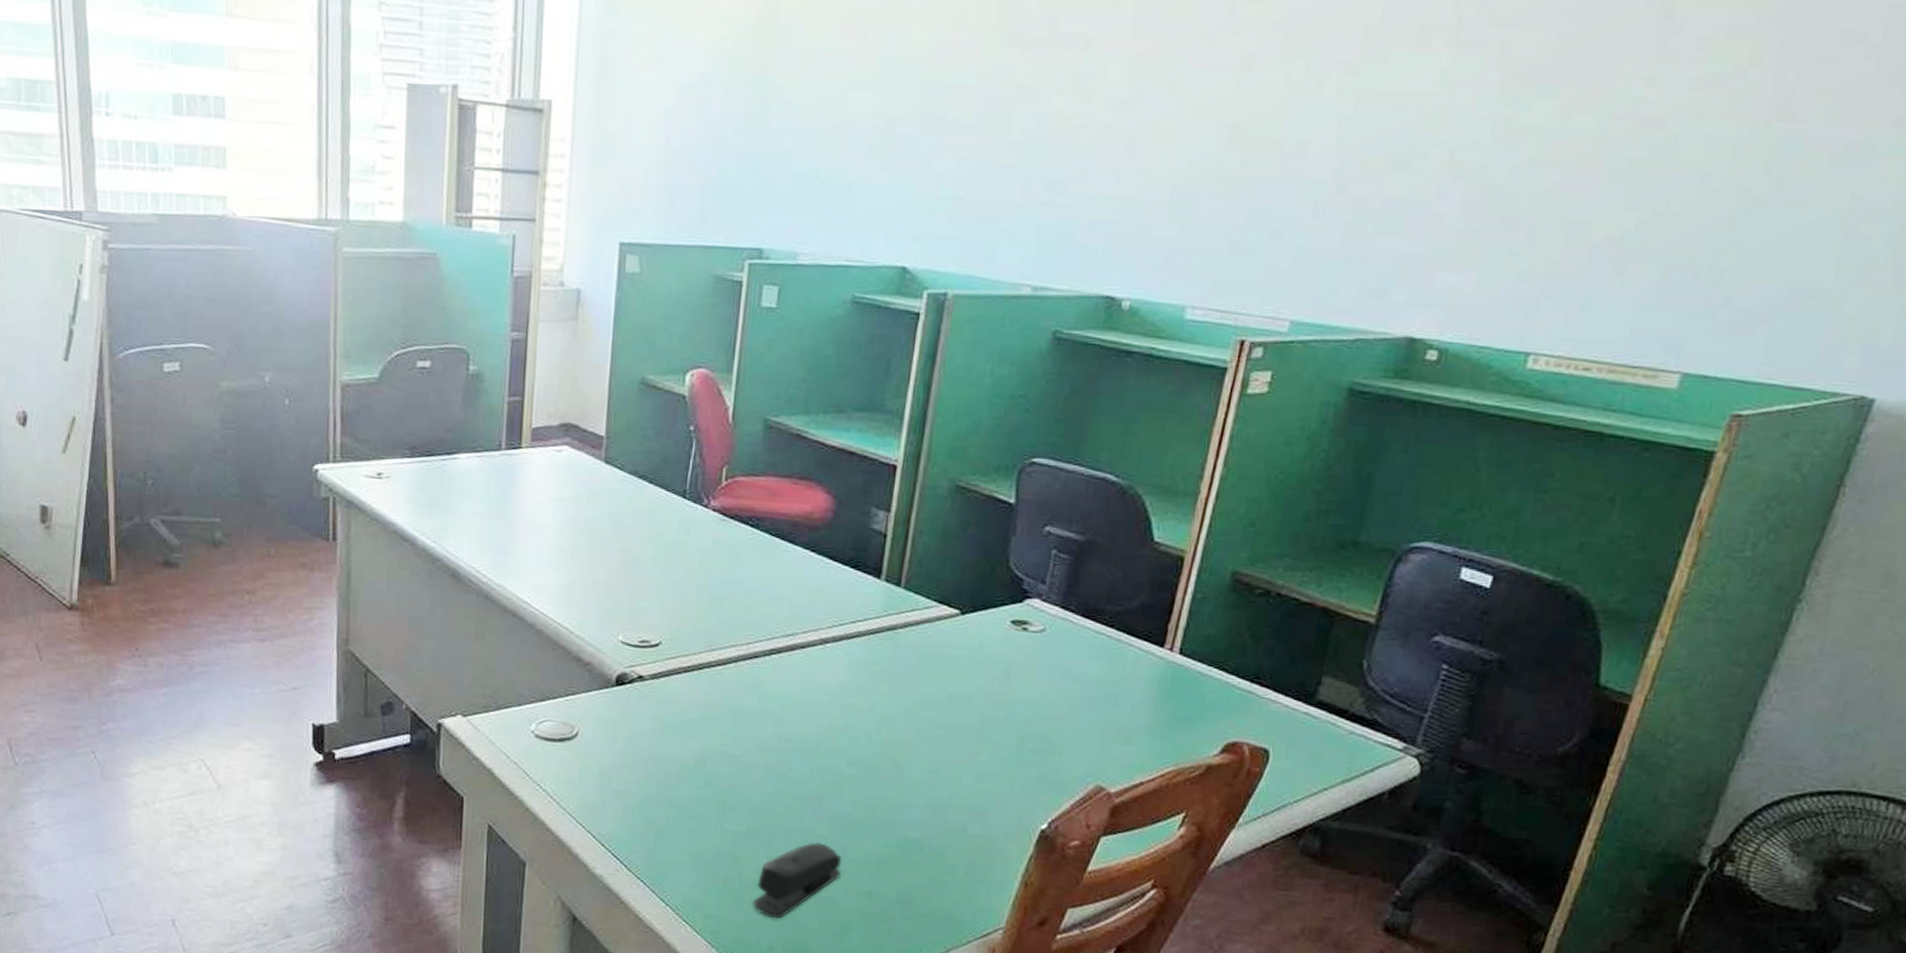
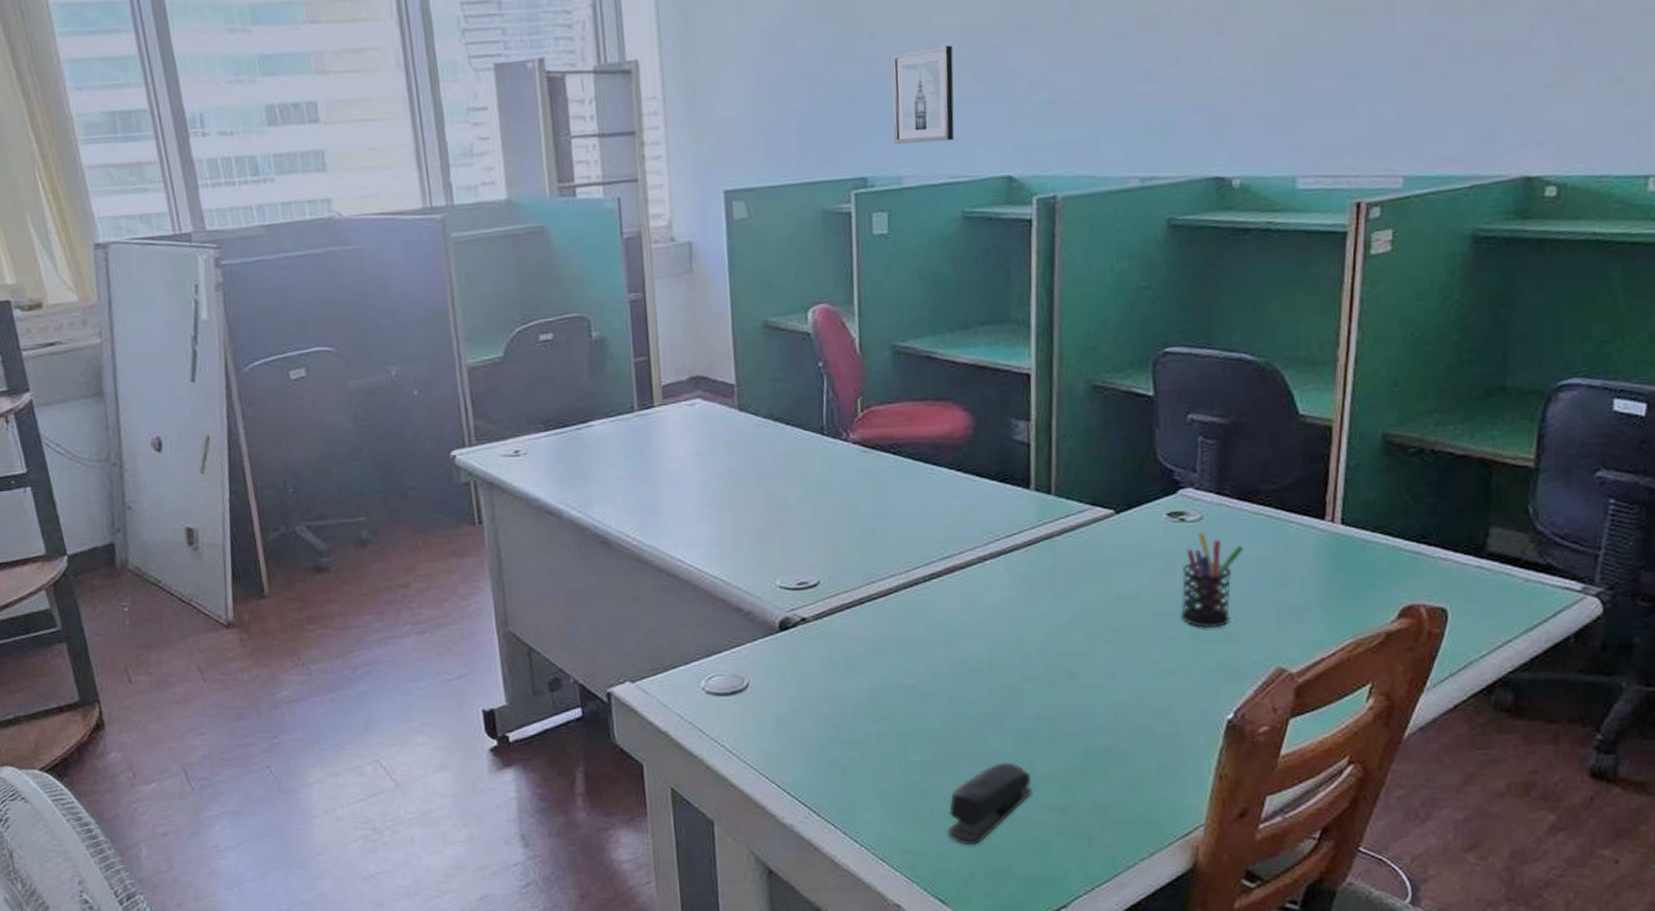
wall art: none [795,127,866,224] -> present [892,45,955,144]
pen holder: none [1010,644,1081,739] -> present [1181,532,1244,628]

